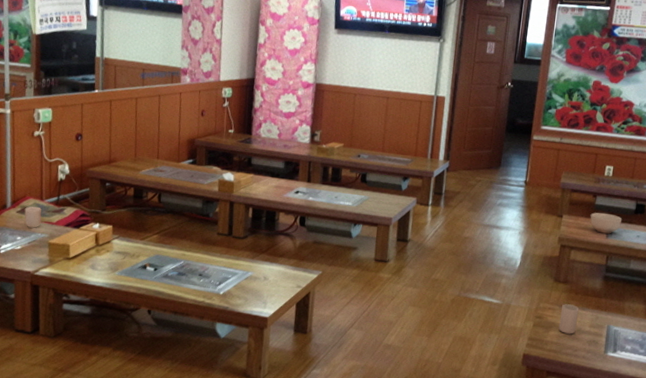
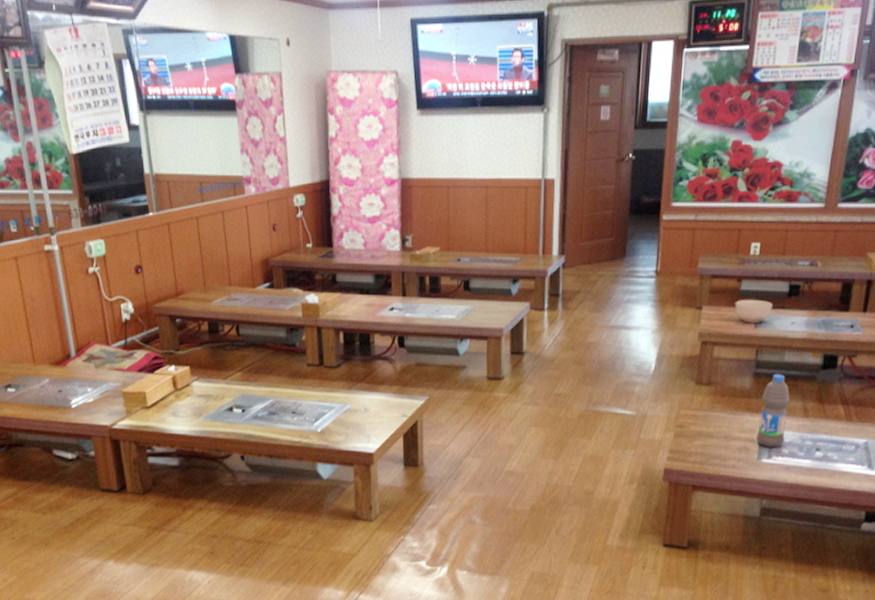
cup: present [24,206,42,228] -> none [91,352,111,377]
cup: present [558,304,579,334] -> none [703,409,727,442]
water bottle: none [604,278,634,344] -> present [756,374,791,448]

